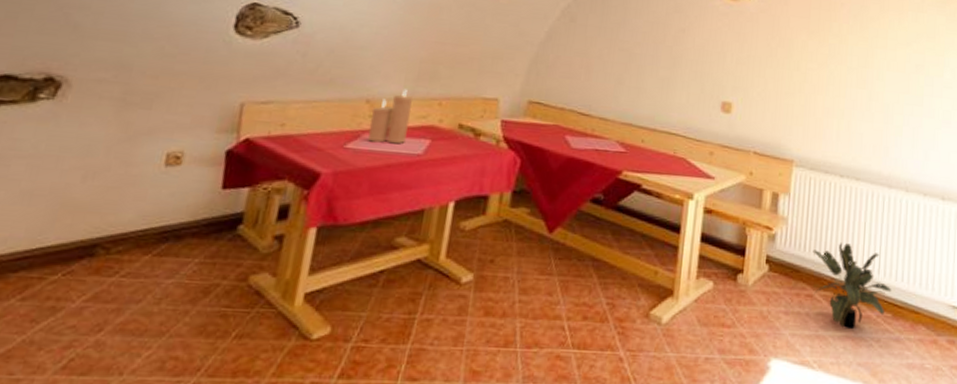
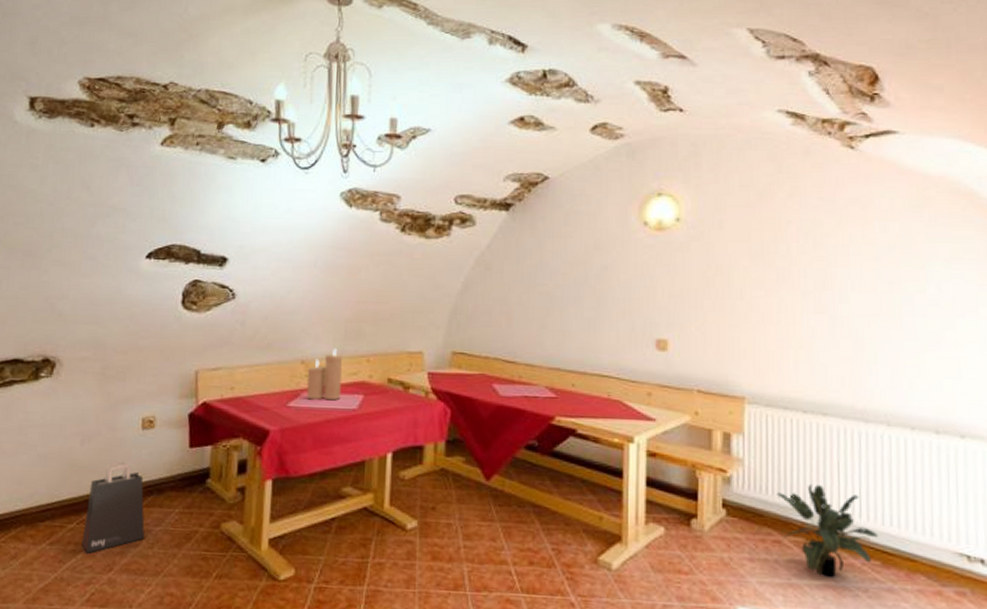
shopping bag: none [65,202,159,311] -> present [82,462,145,554]

